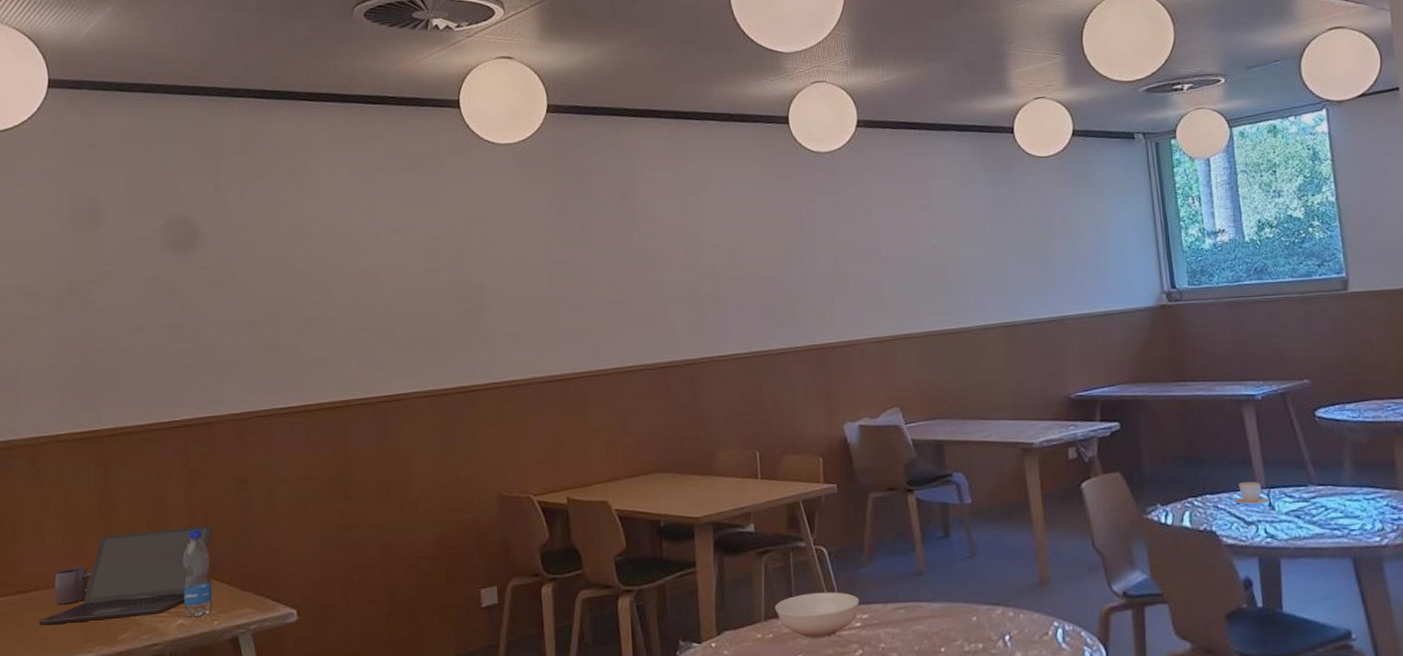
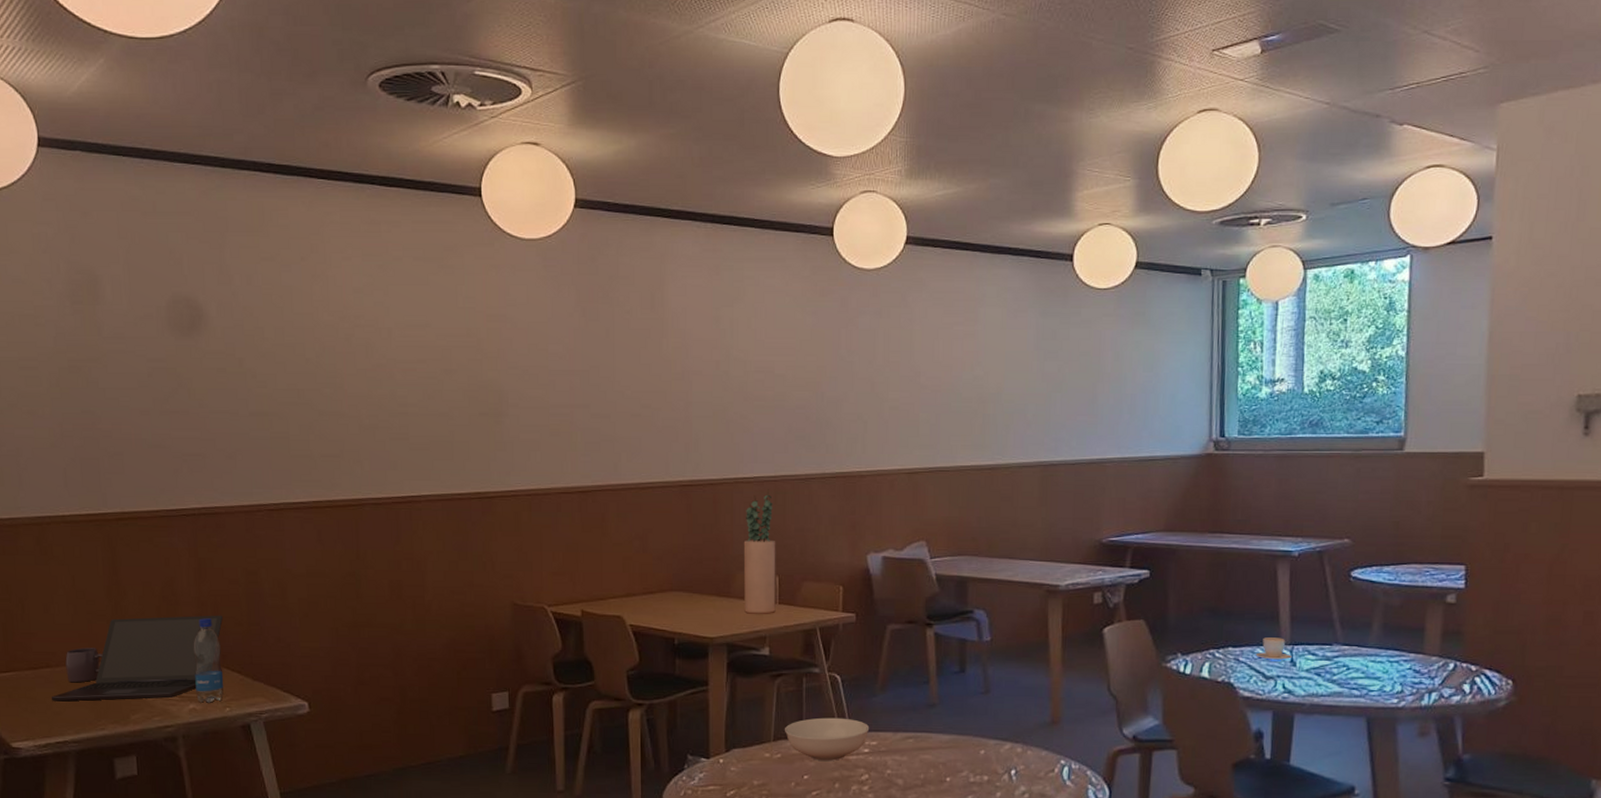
vase: none [722,366,758,492] -> present [743,489,776,615]

